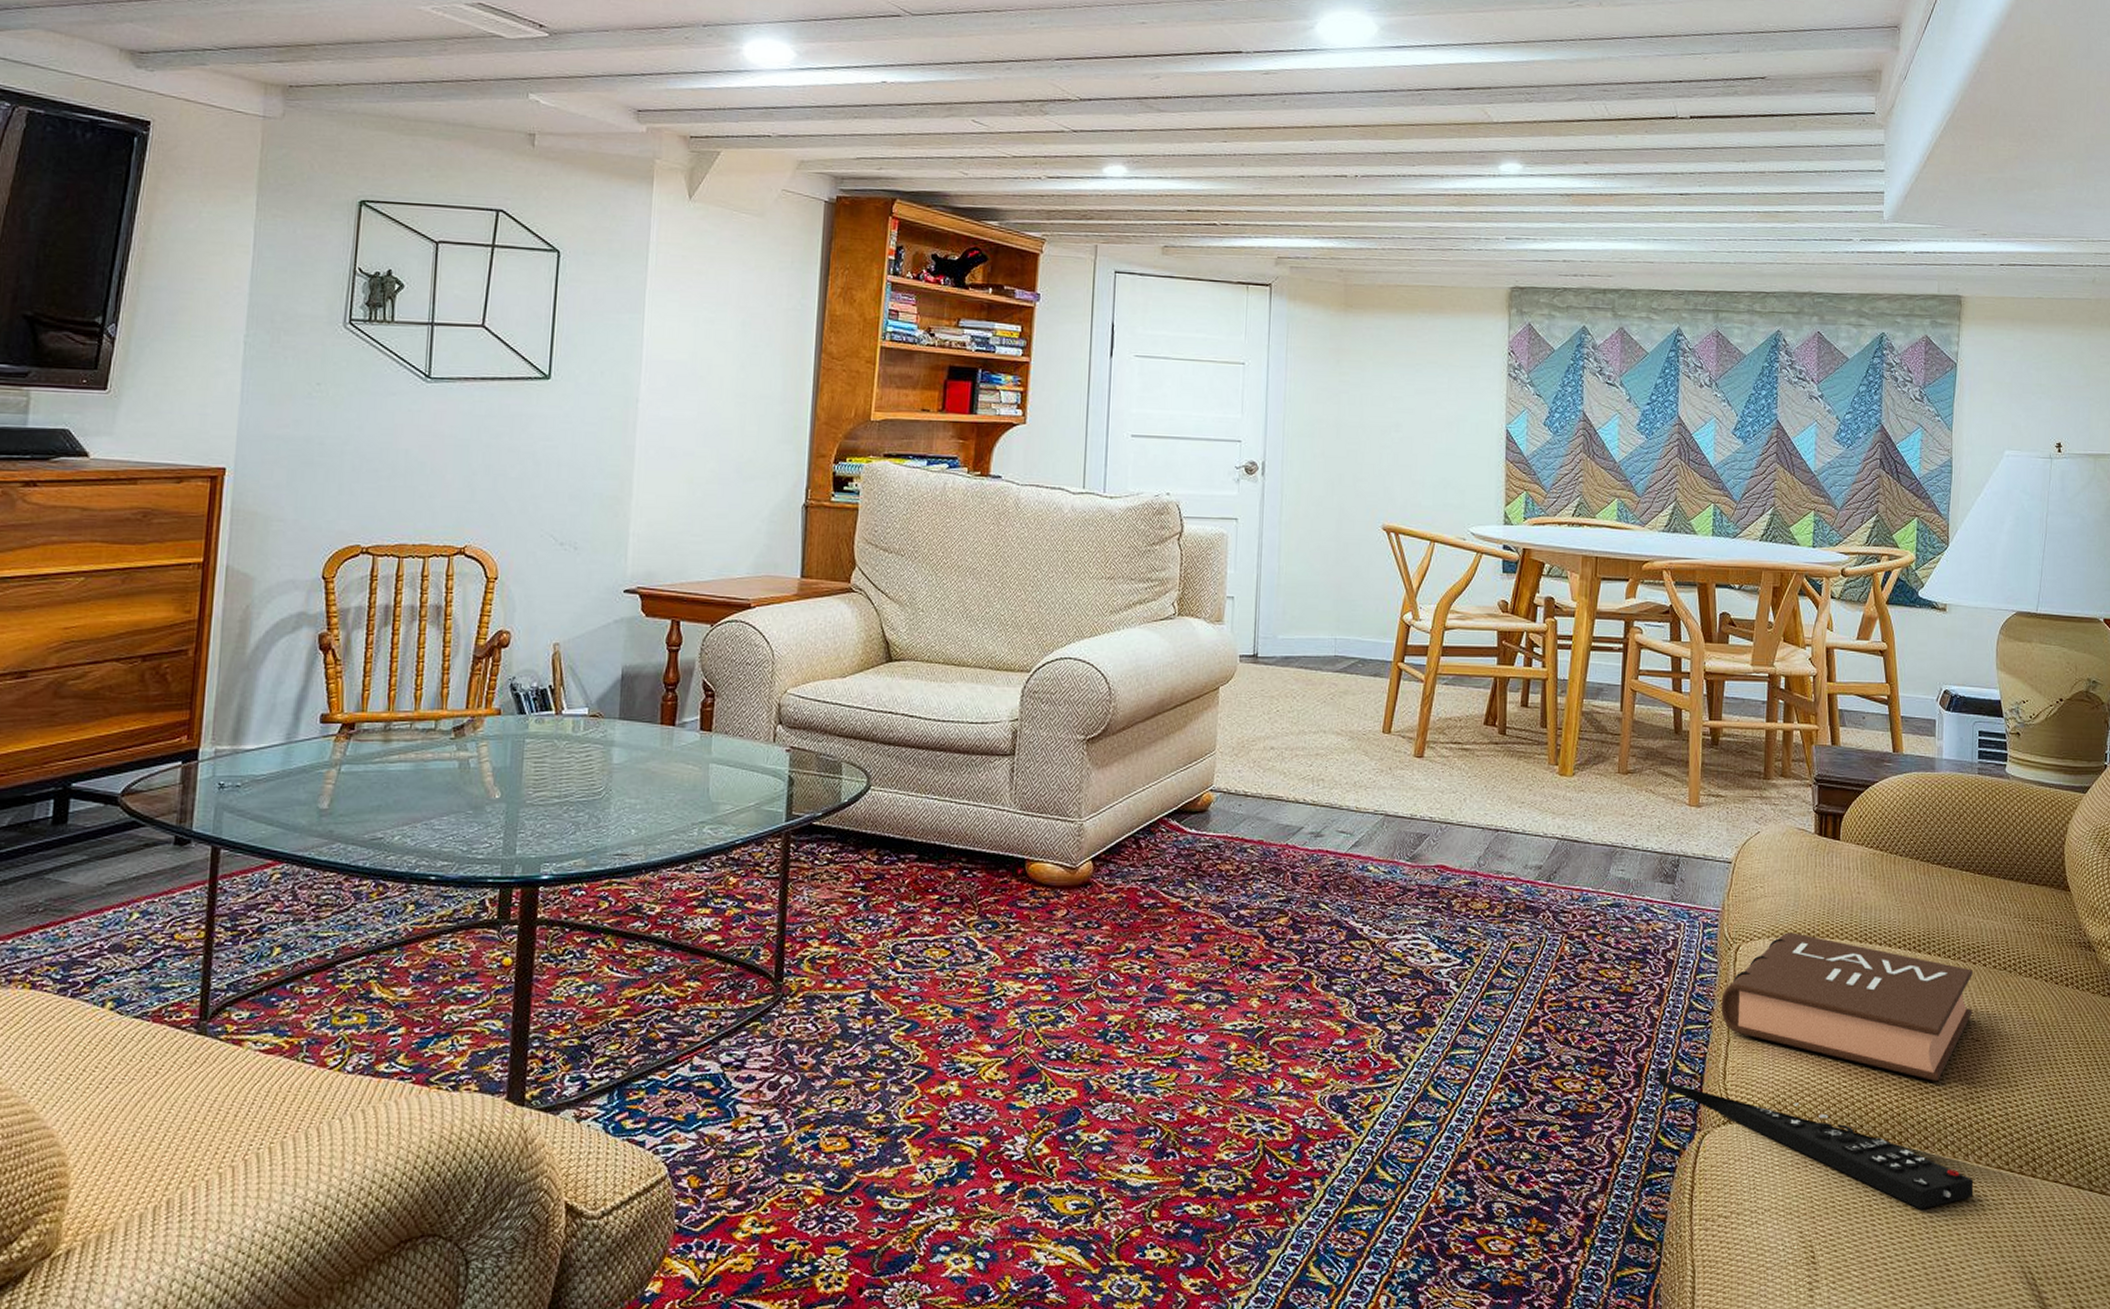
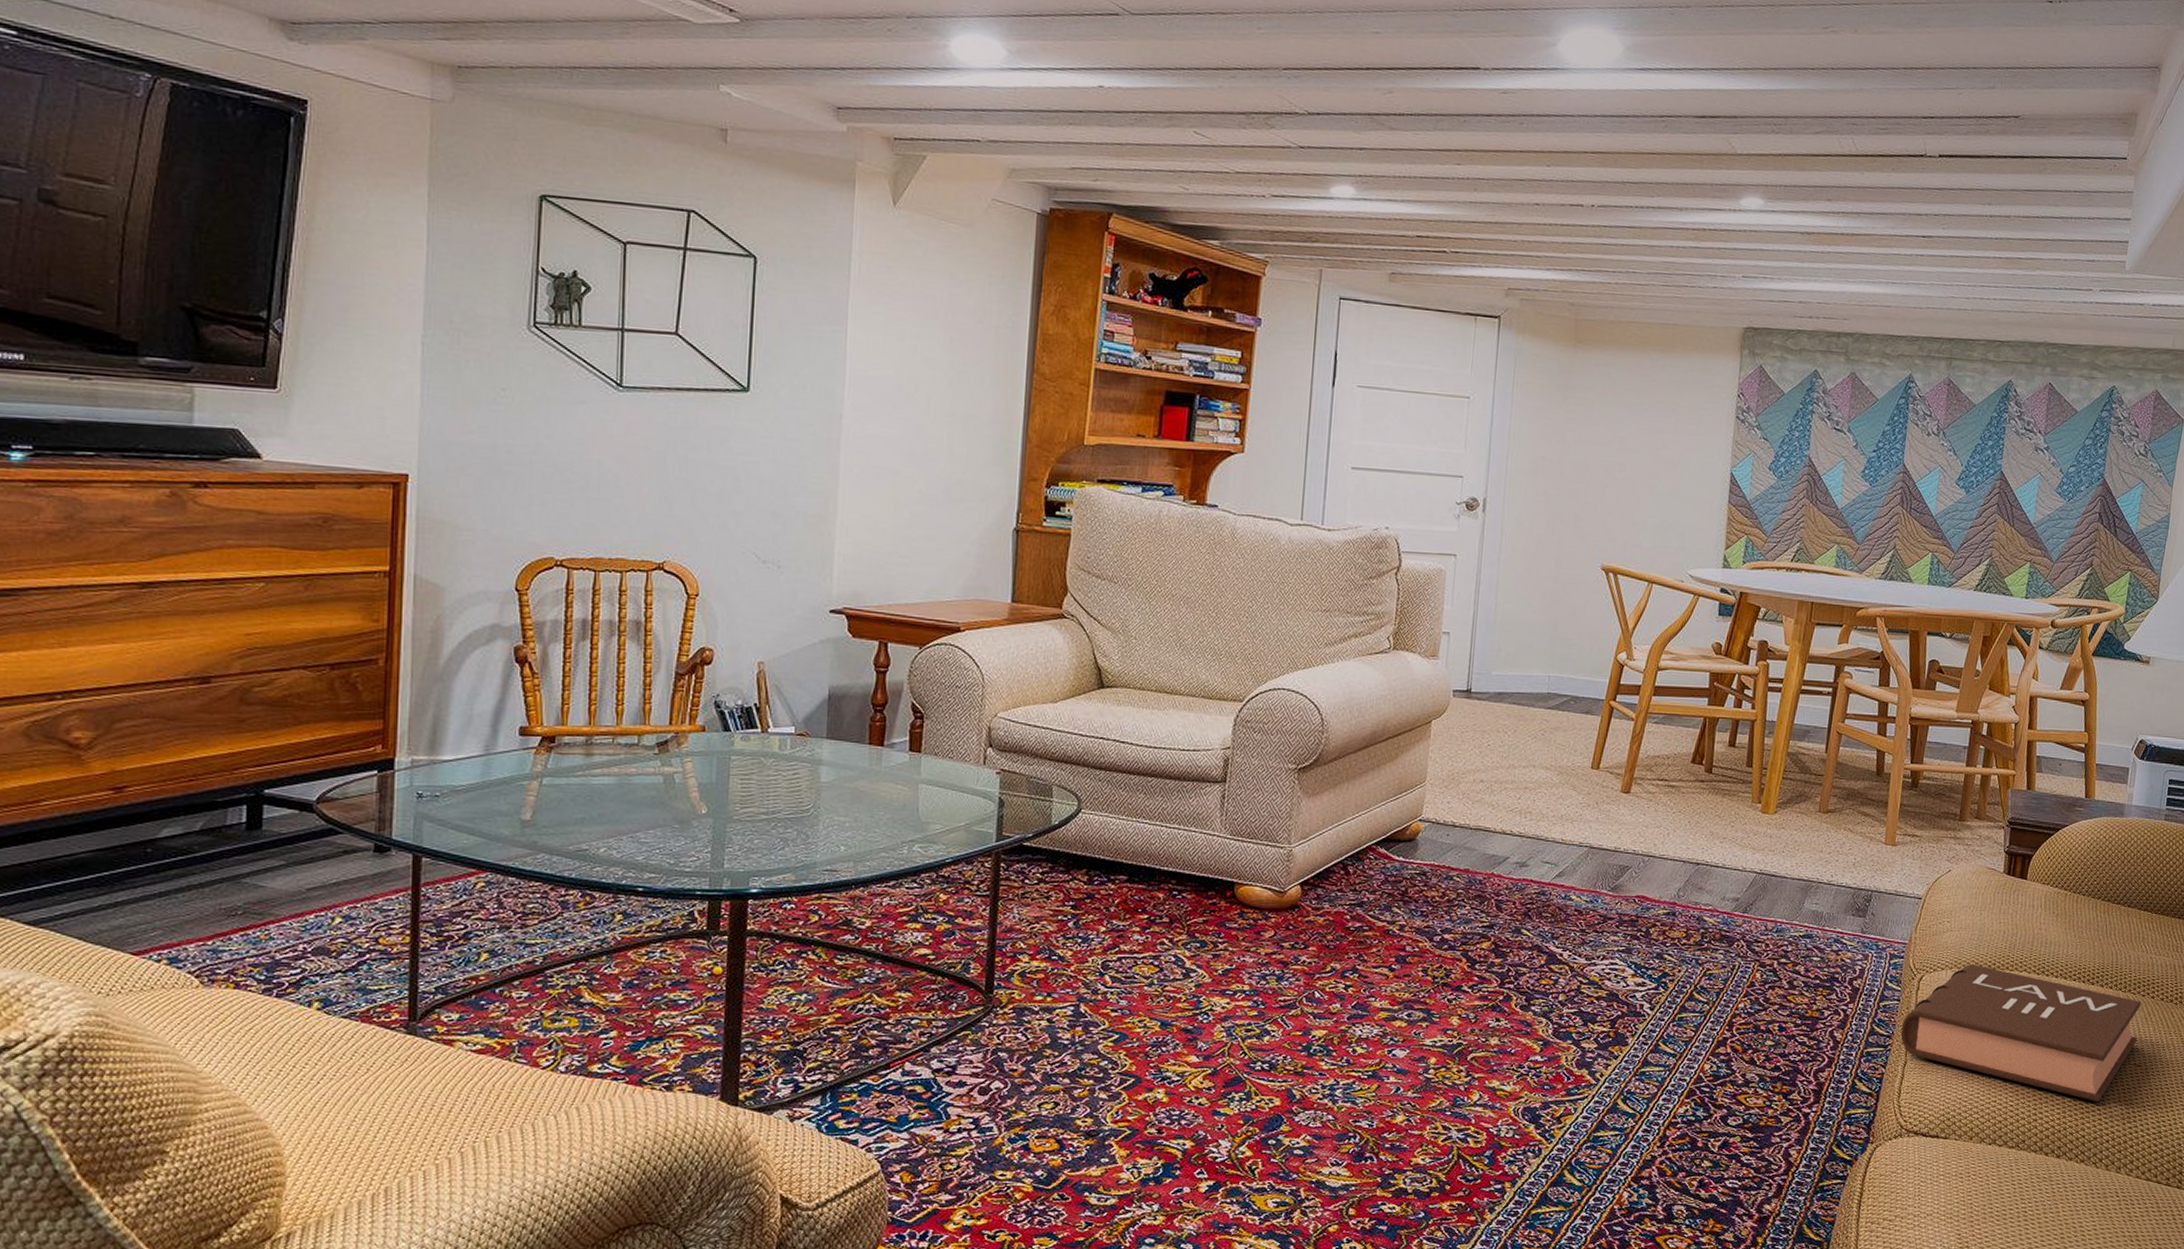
remote control: present [1658,1067,1974,1210] -> none [1836,1086,2123,1216]

